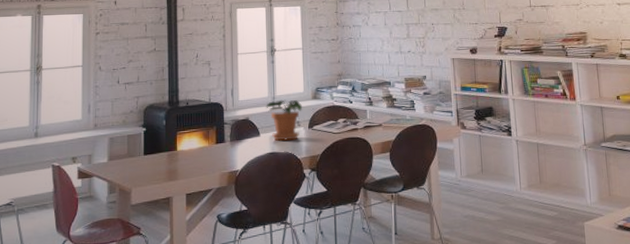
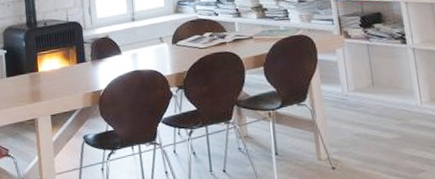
potted plant: present [266,99,302,141] -> none [125,15,164,59]

